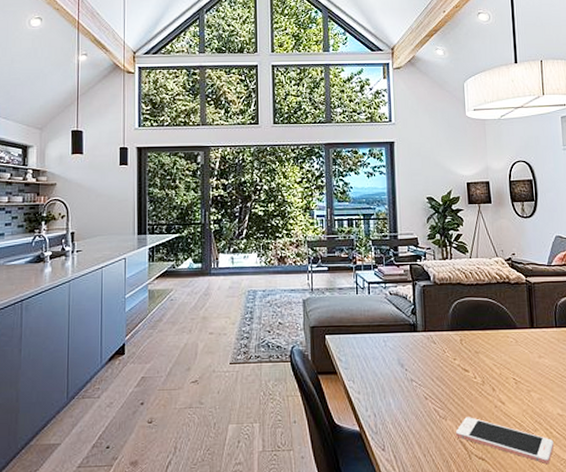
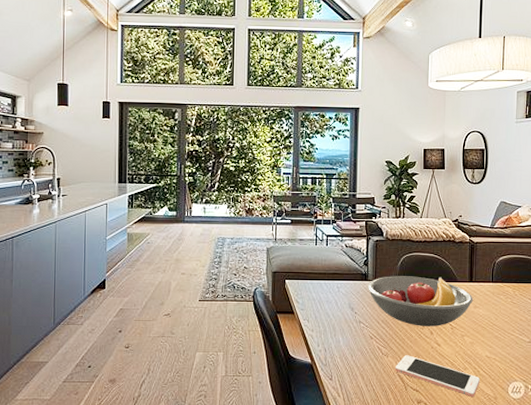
fruit bowl: none [416,323,537,382] -> present [367,276,473,326]

